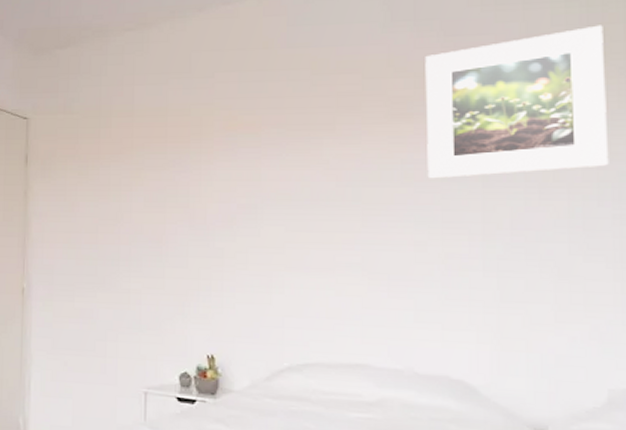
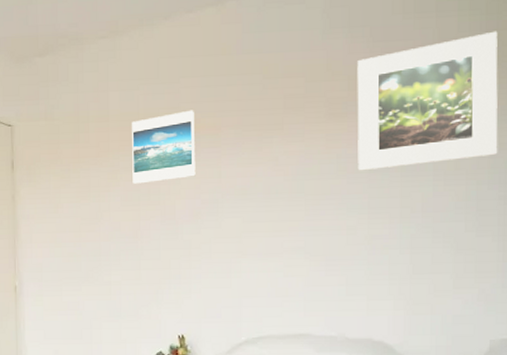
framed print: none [158,106,231,184] -> present [132,110,196,184]

